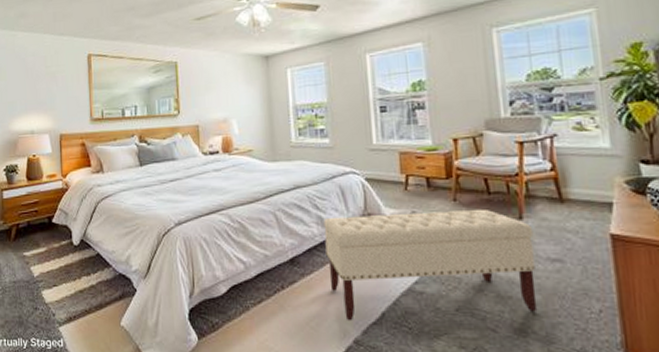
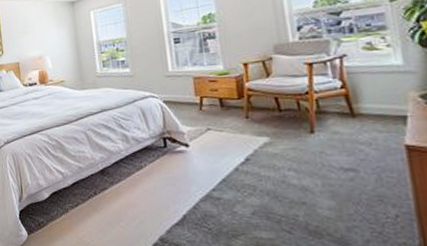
bench: present [323,208,538,321] -> none [128,124,332,222]

